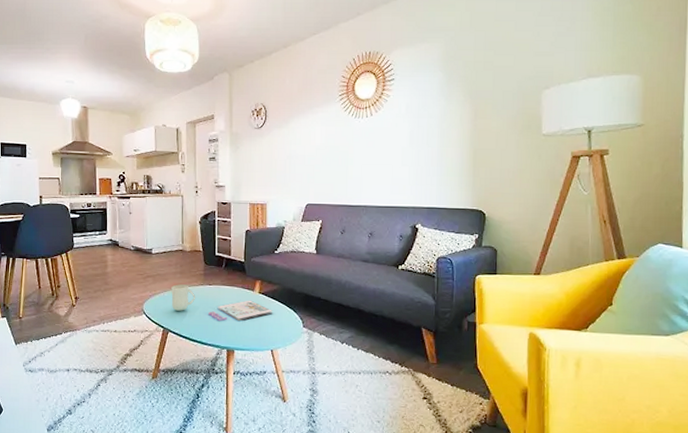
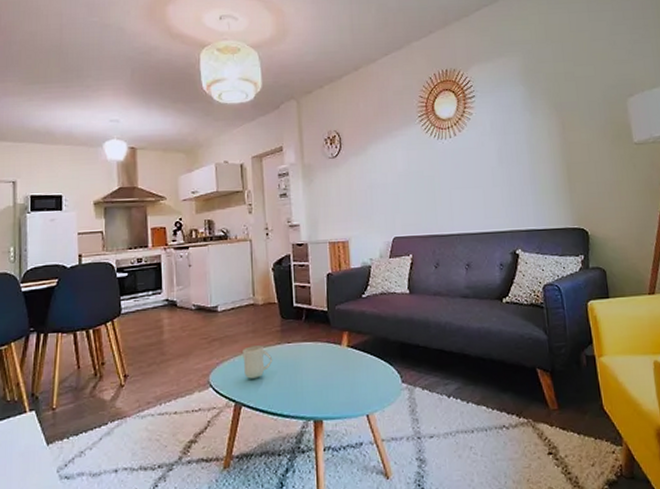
magazine: present [208,300,272,322] -> none [289,356,365,387]

